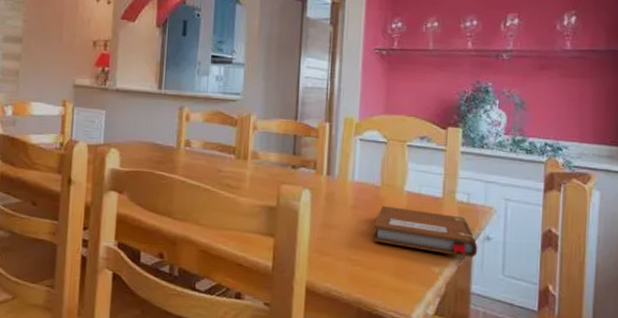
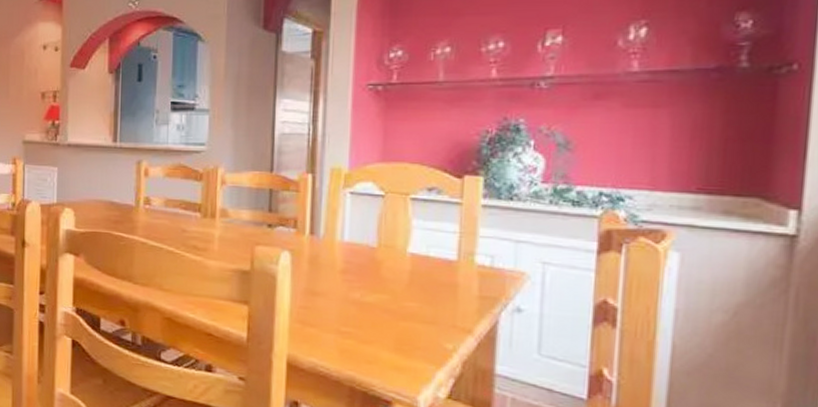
notebook: present [372,206,478,258] -> none [367,270,505,333]

